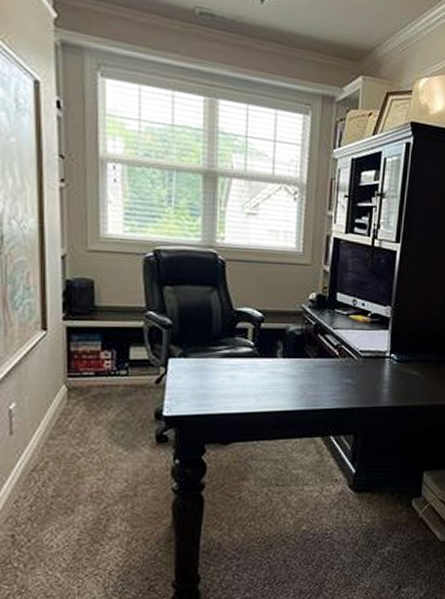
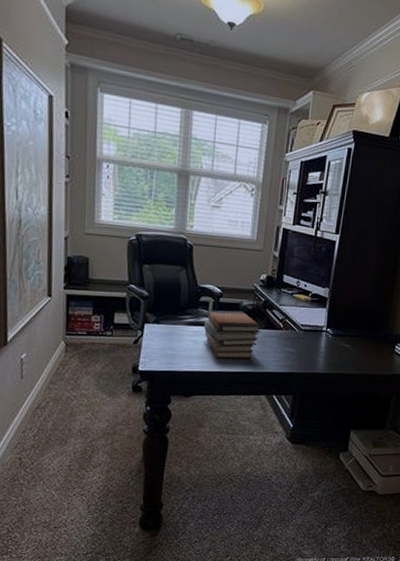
book stack: none [243,337,313,395] -> present [204,310,262,359]

